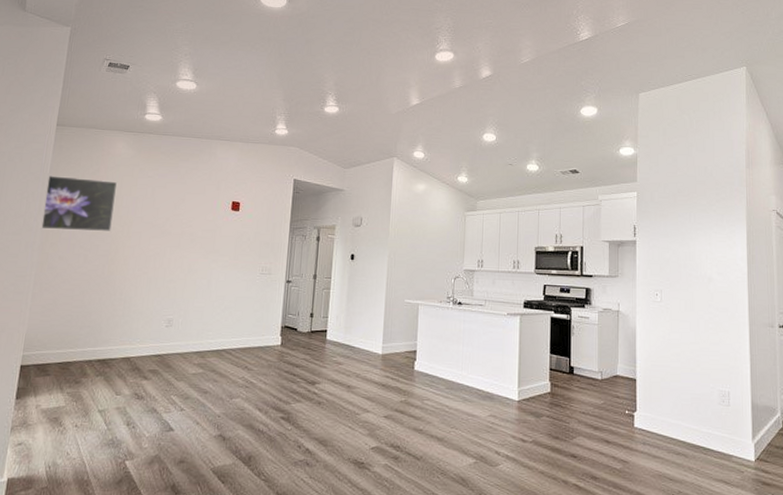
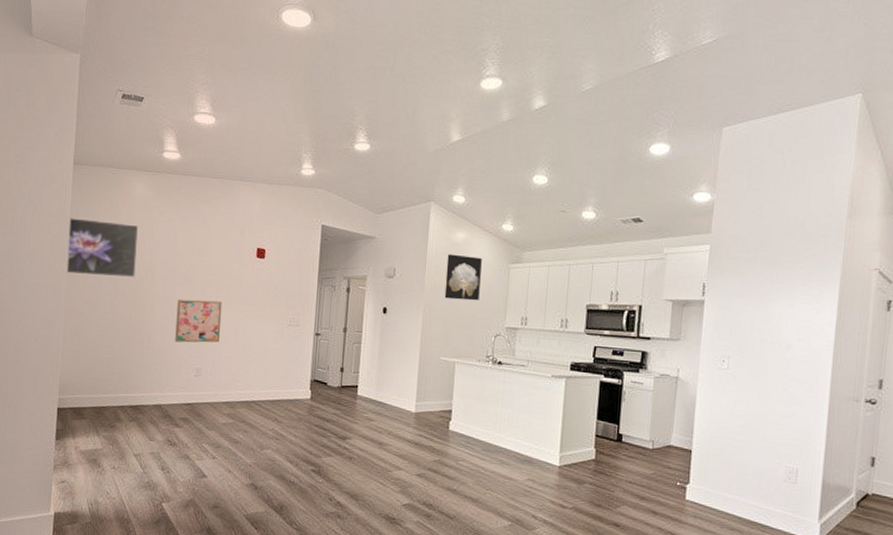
wall art: none [147,251,197,294] -> present [175,299,223,343]
wall art: none [407,203,441,246] -> present [444,254,482,301]

